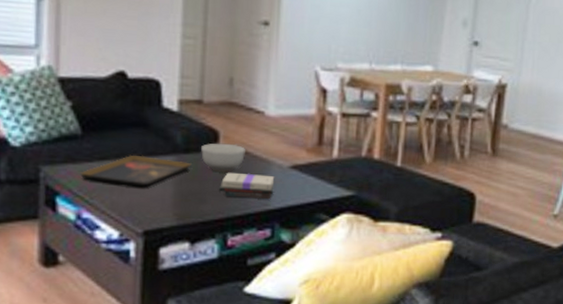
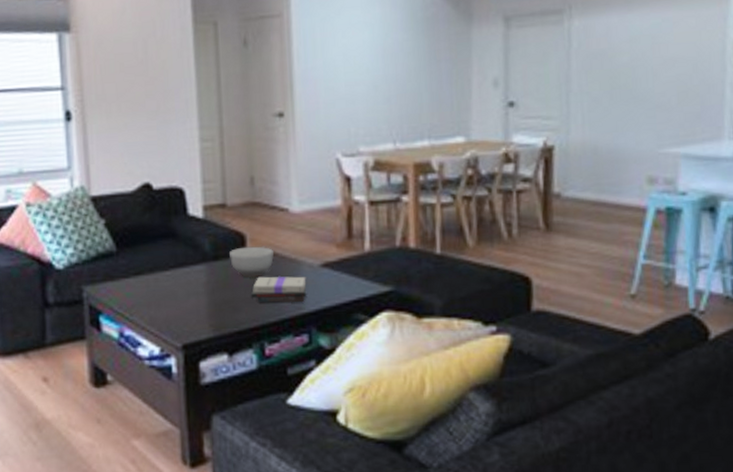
decorative tray: present [80,154,192,188] -> none [119,266,222,301]

